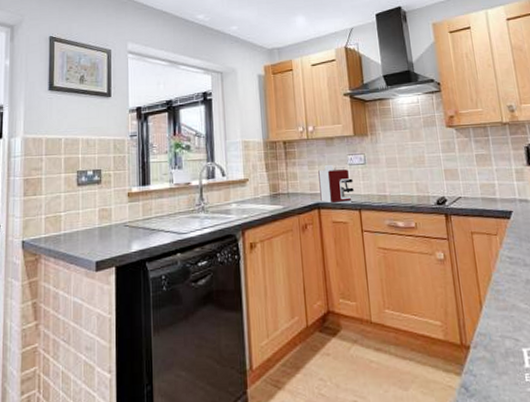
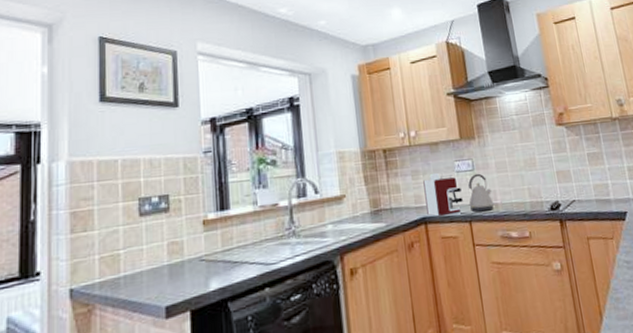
kettle: none [359,167,383,203] -> present [468,173,494,214]

